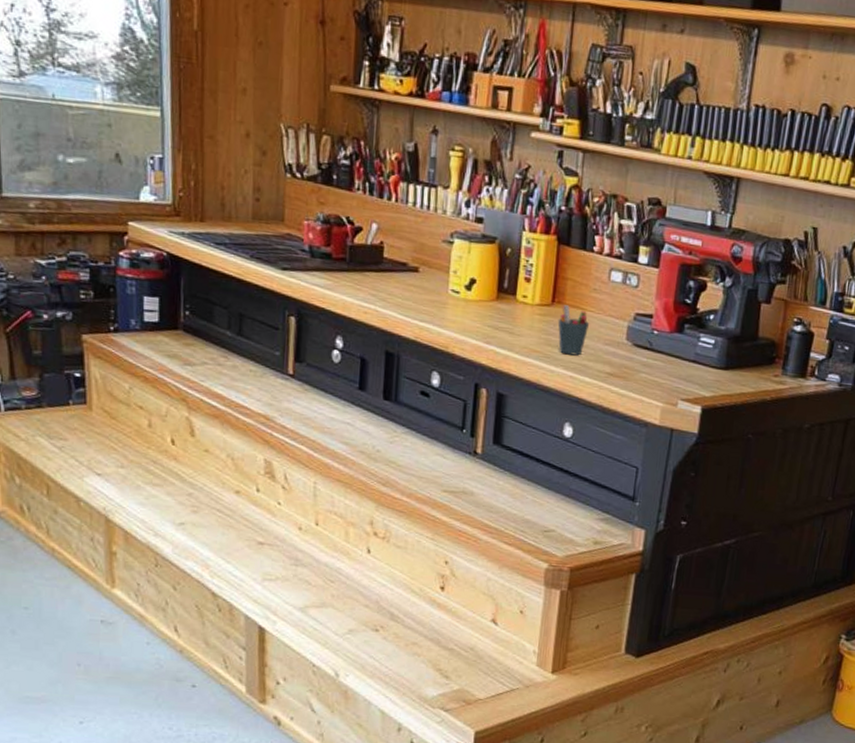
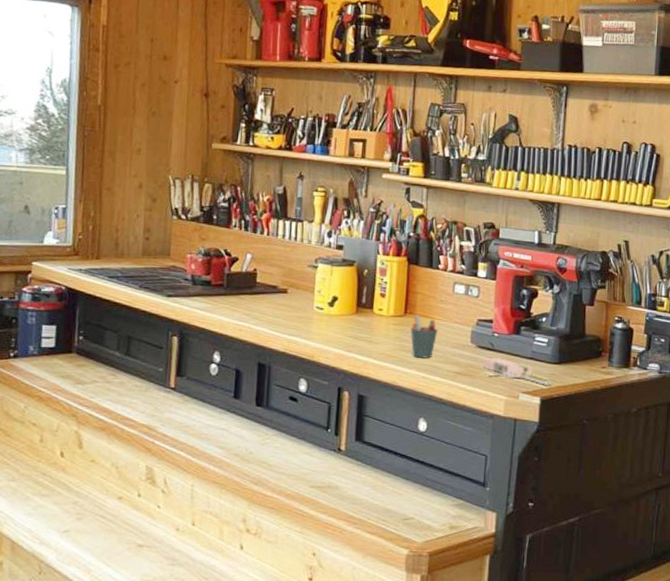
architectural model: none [638,357,715,393] -> present [482,357,551,385]

